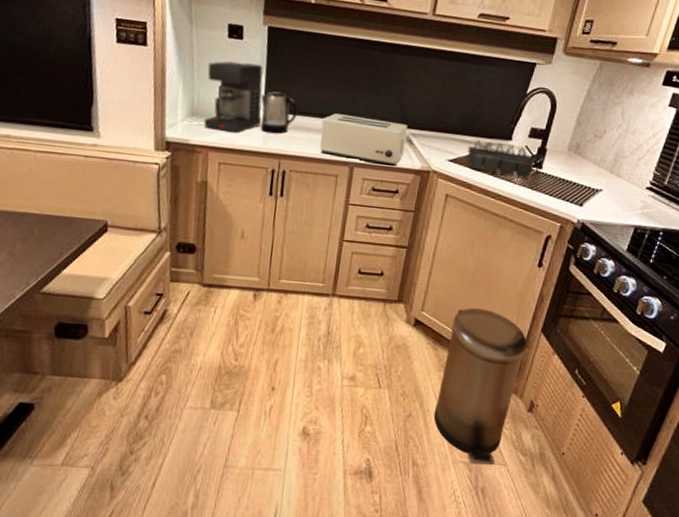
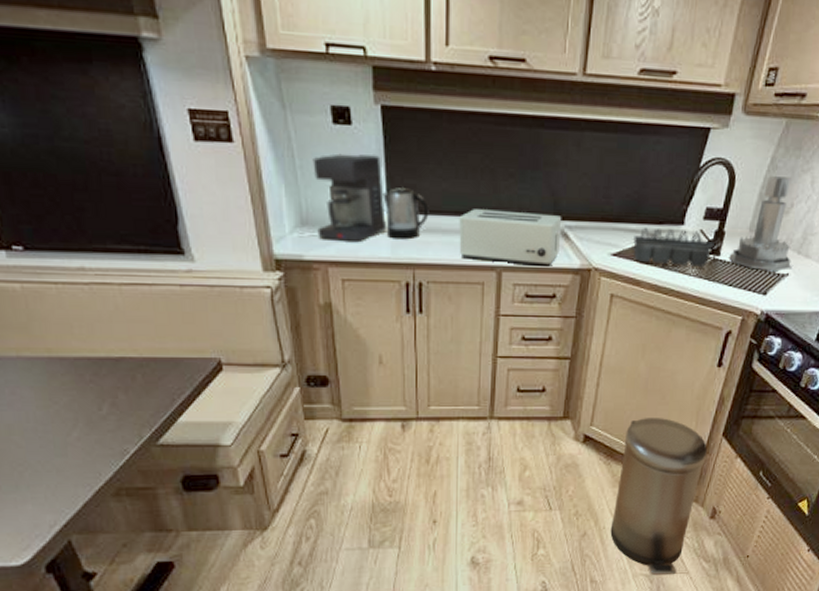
paper towel holder: none [550,106,605,187] -> present [729,176,792,272]

